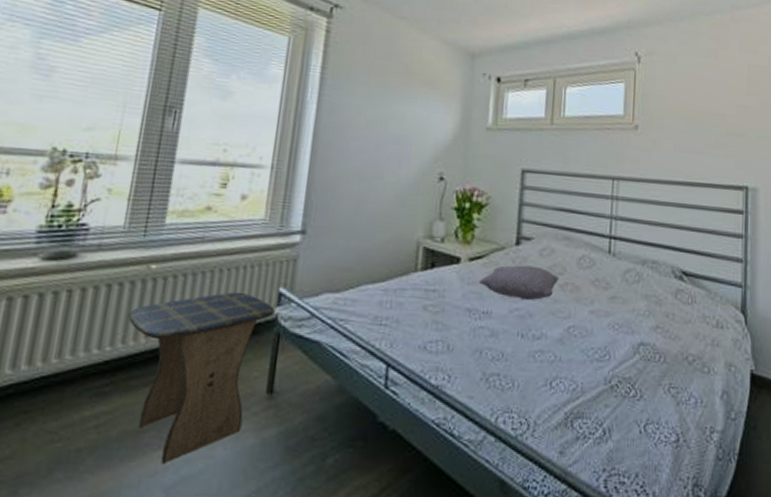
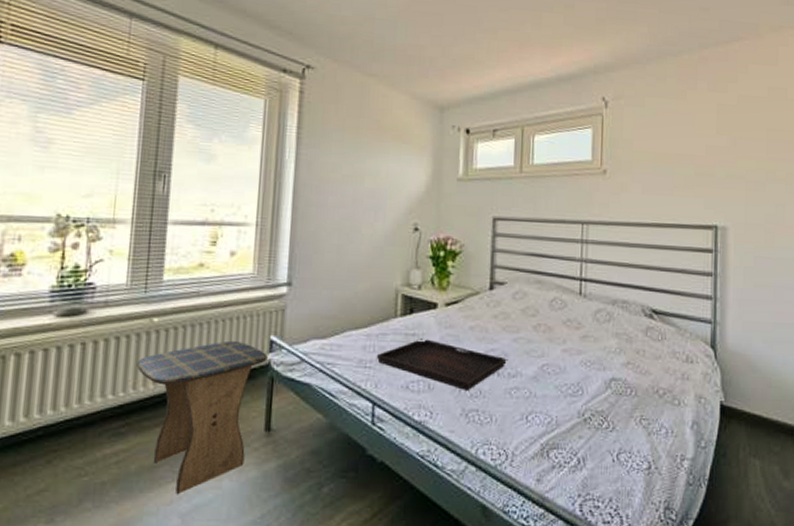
serving tray: none [392,295,532,352] -> present [376,339,507,390]
pillow: present [478,265,560,300] -> none [455,308,532,341]

